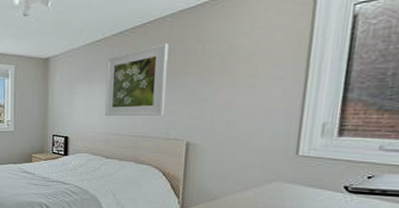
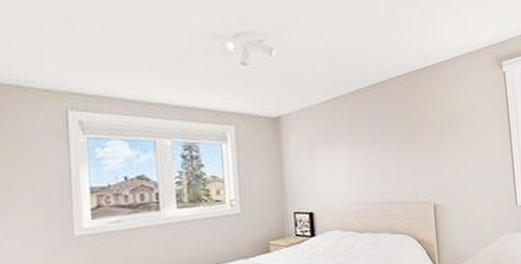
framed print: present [104,43,169,117] -> none [346,103,409,184]

